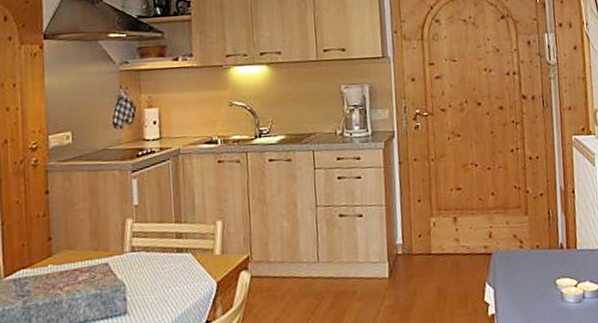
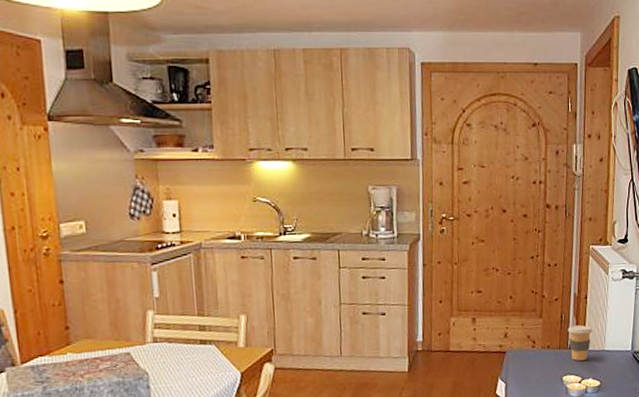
coffee cup: none [556,221,584,262] -> present [568,324,593,361]

